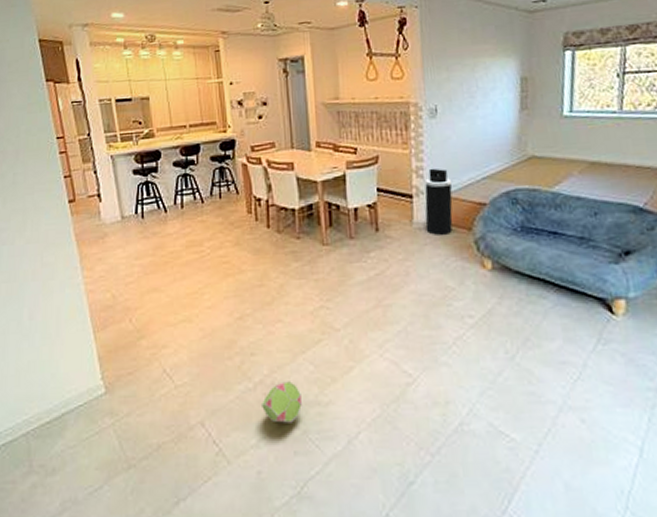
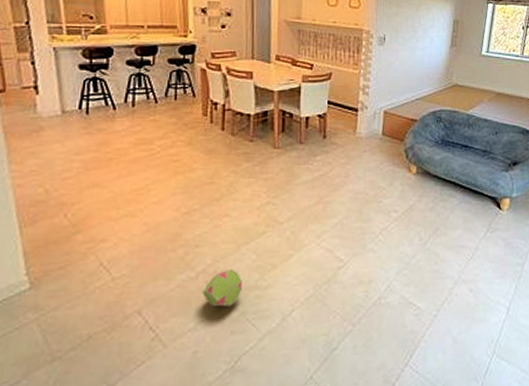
trash can: present [424,168,453,236] -> none [366,87,392,145]

